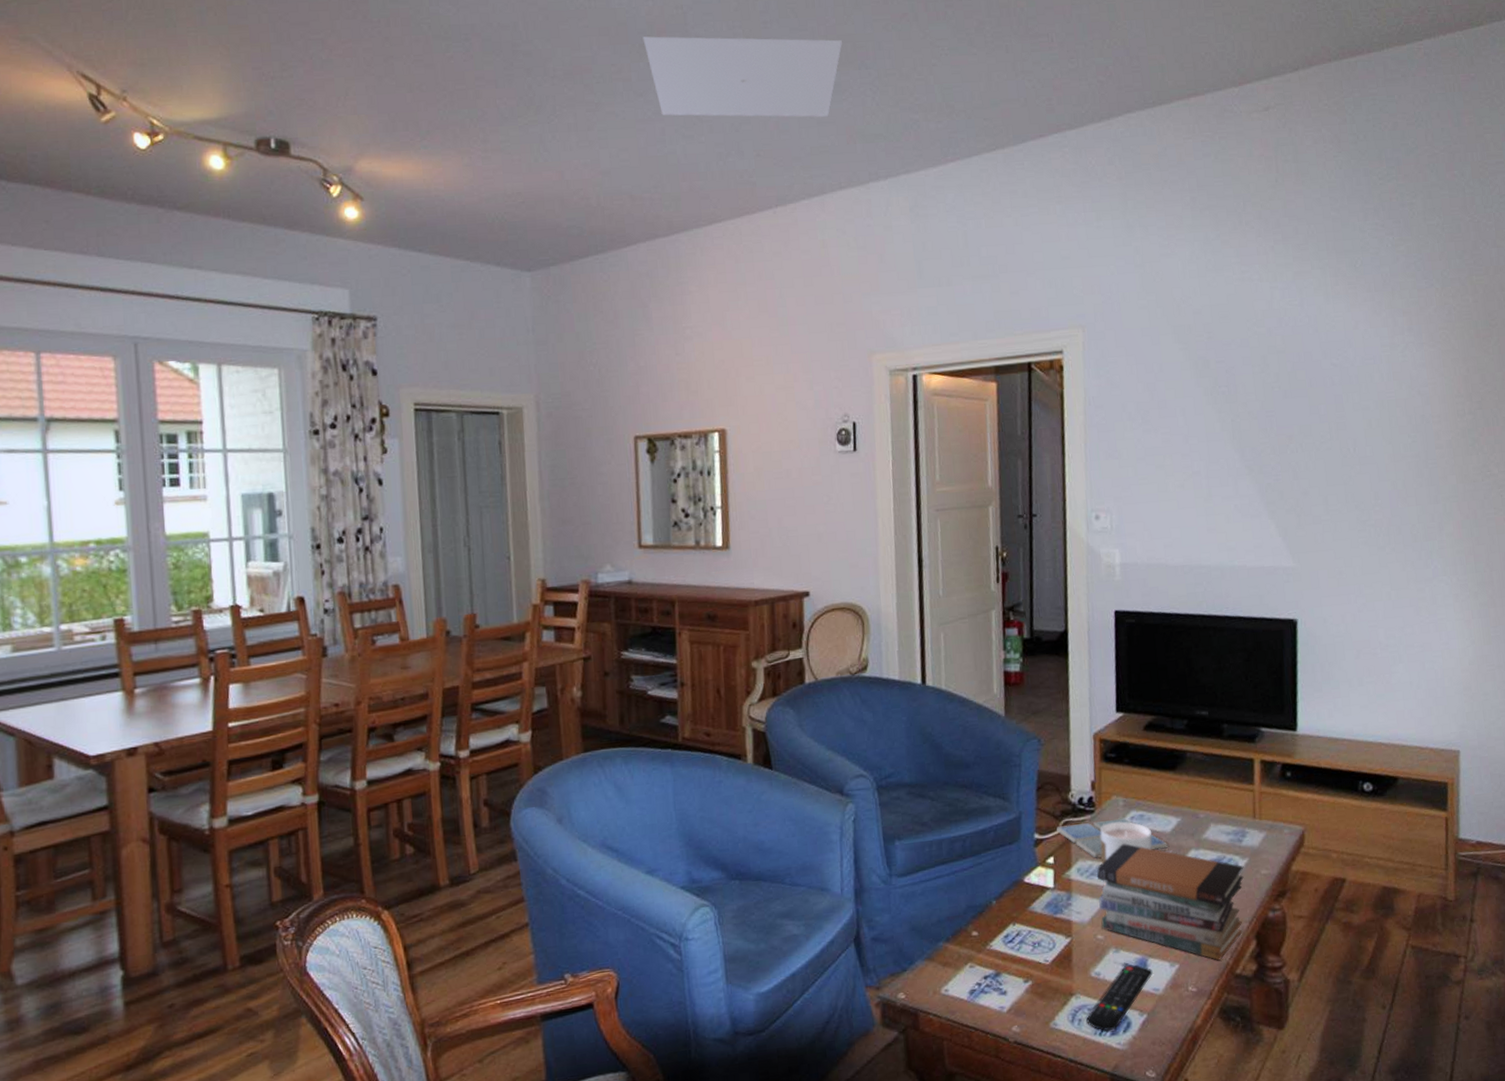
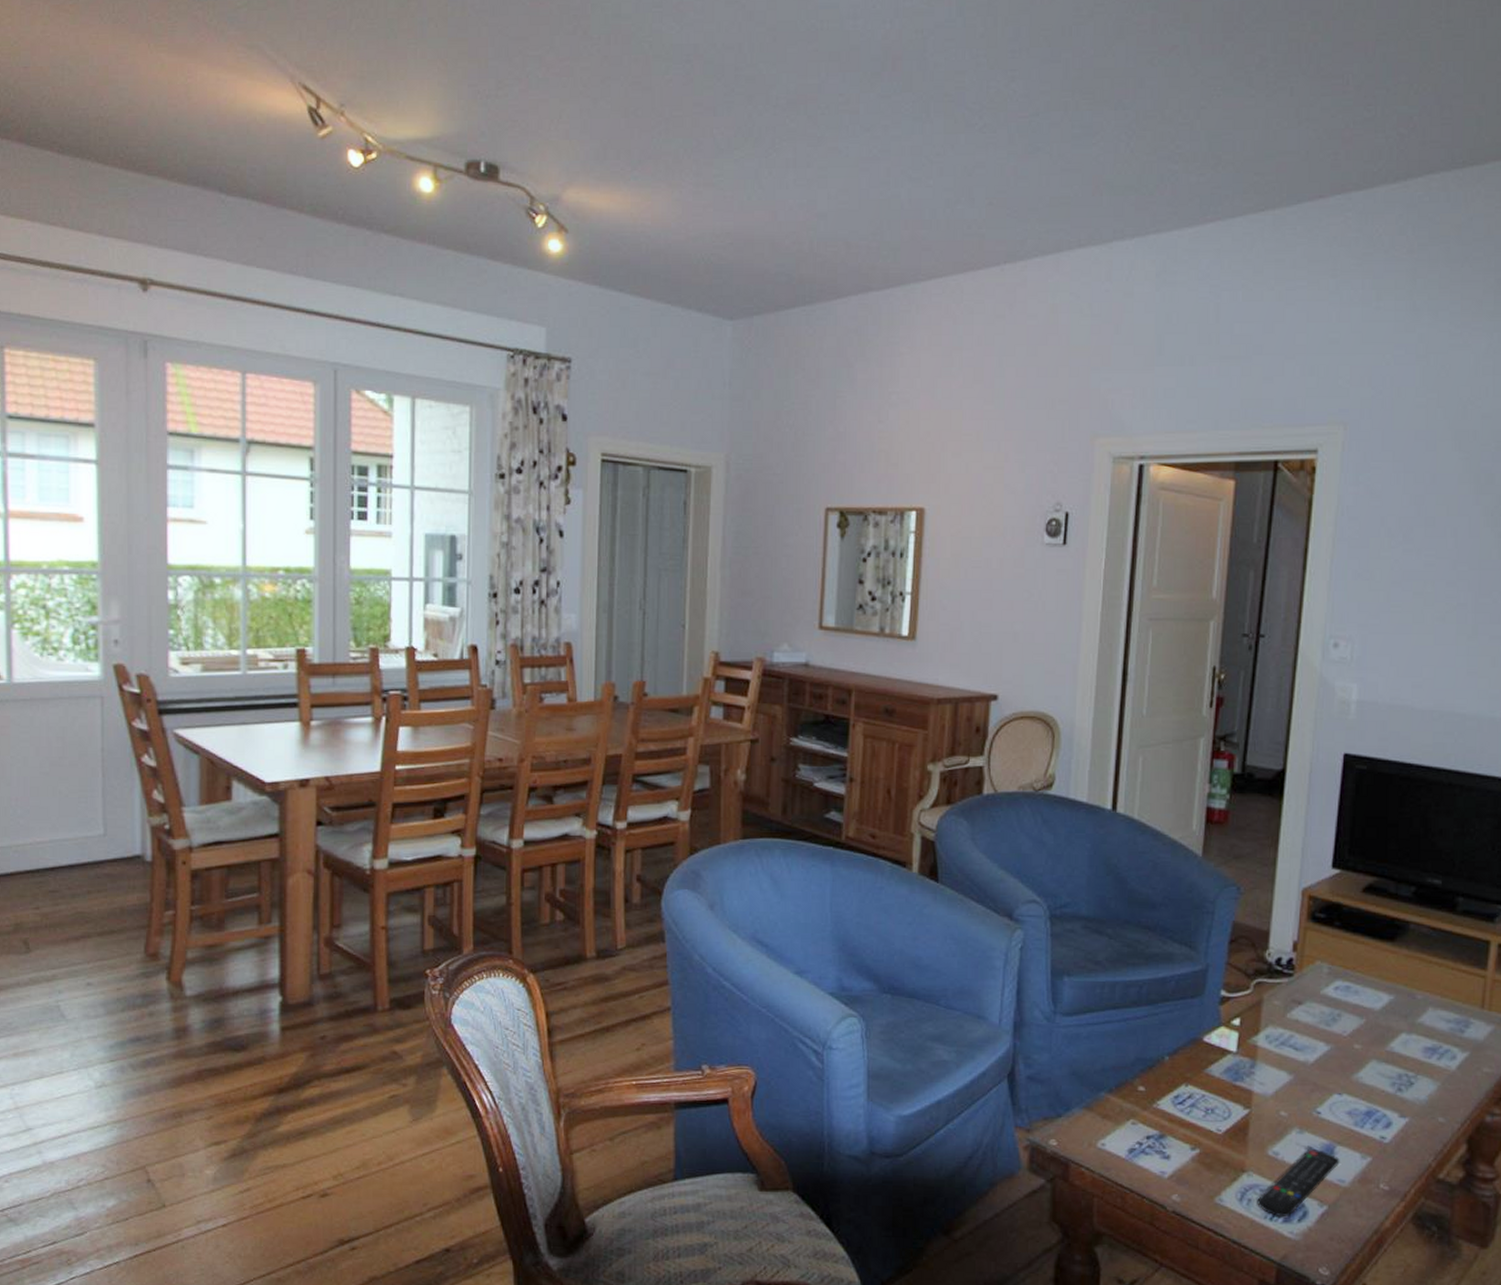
ceiling lamp: present [642,36,843,118] -> none [876,64,1100,163]
drink coaster: present [1056,818,1168,858] -> none [1247,985,1374,1028]
book stack: present [1096,844,1244,961] -> none [1286,1016,1463,1161]
candle: present [1100,821,1153,884] -> none [1294,990,1358,1056]

